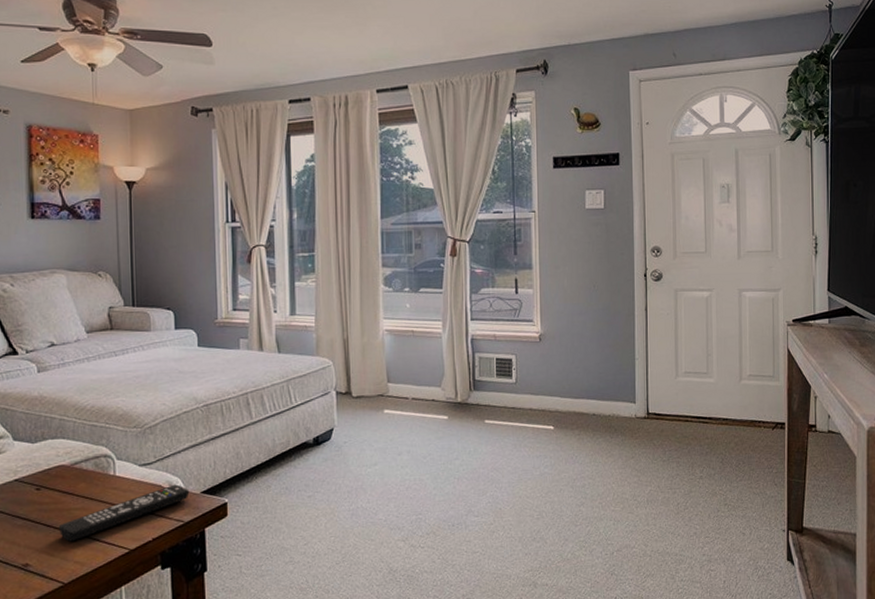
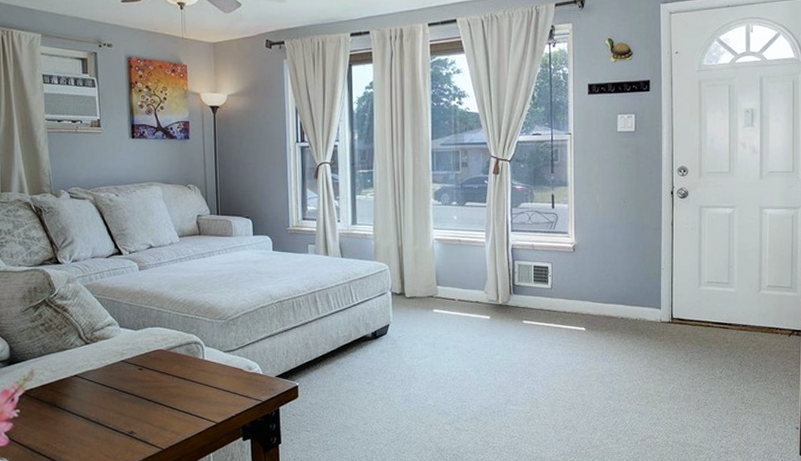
remote control: present [58,484,190,542] -> none [157,369,266,414]

